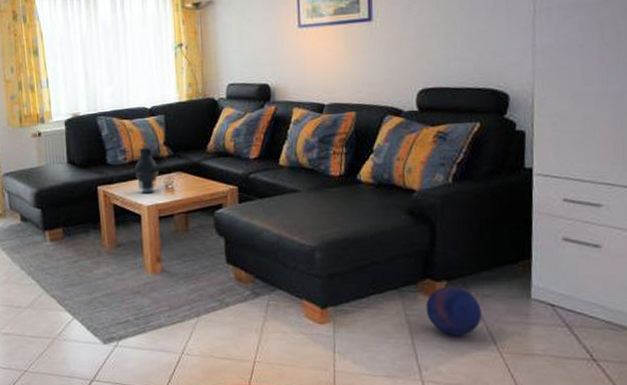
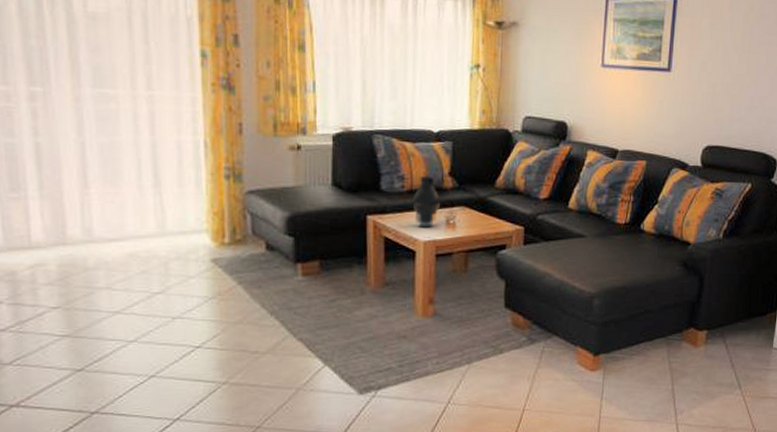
toy ball: present [425,286,483,336] -> none [687,335,733,382]

